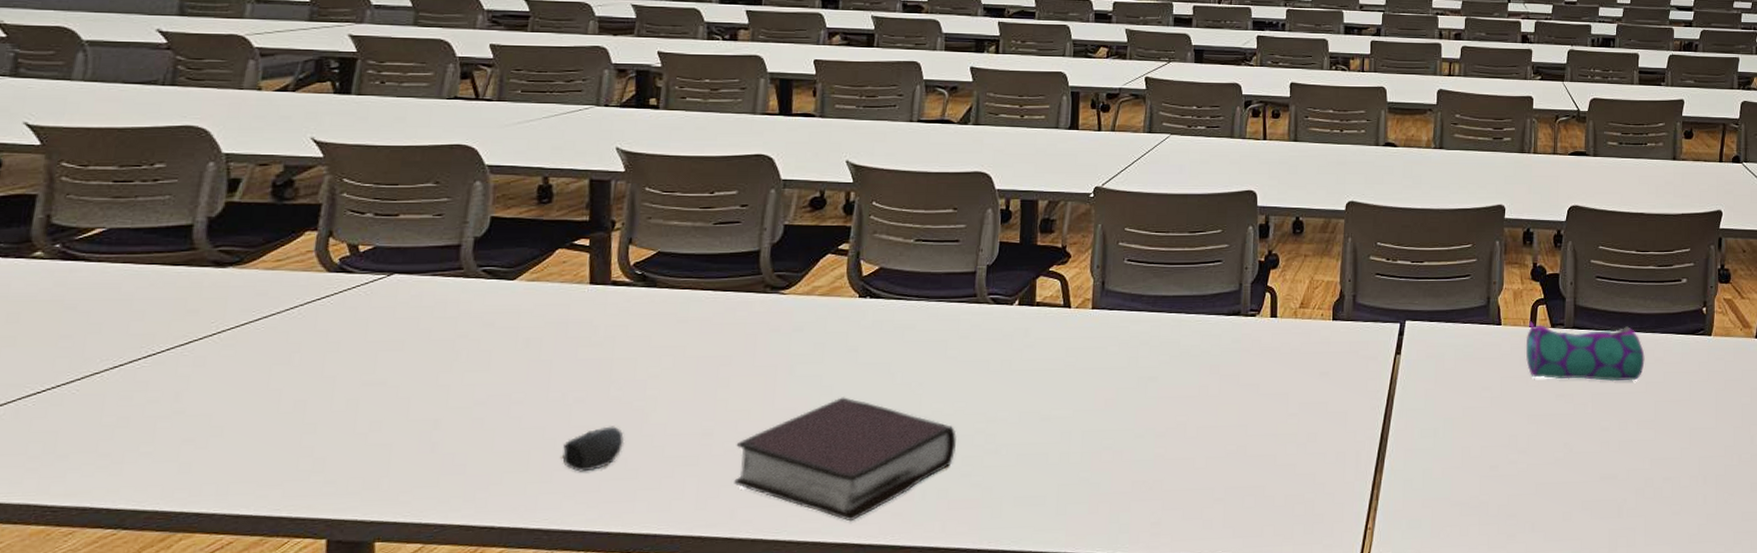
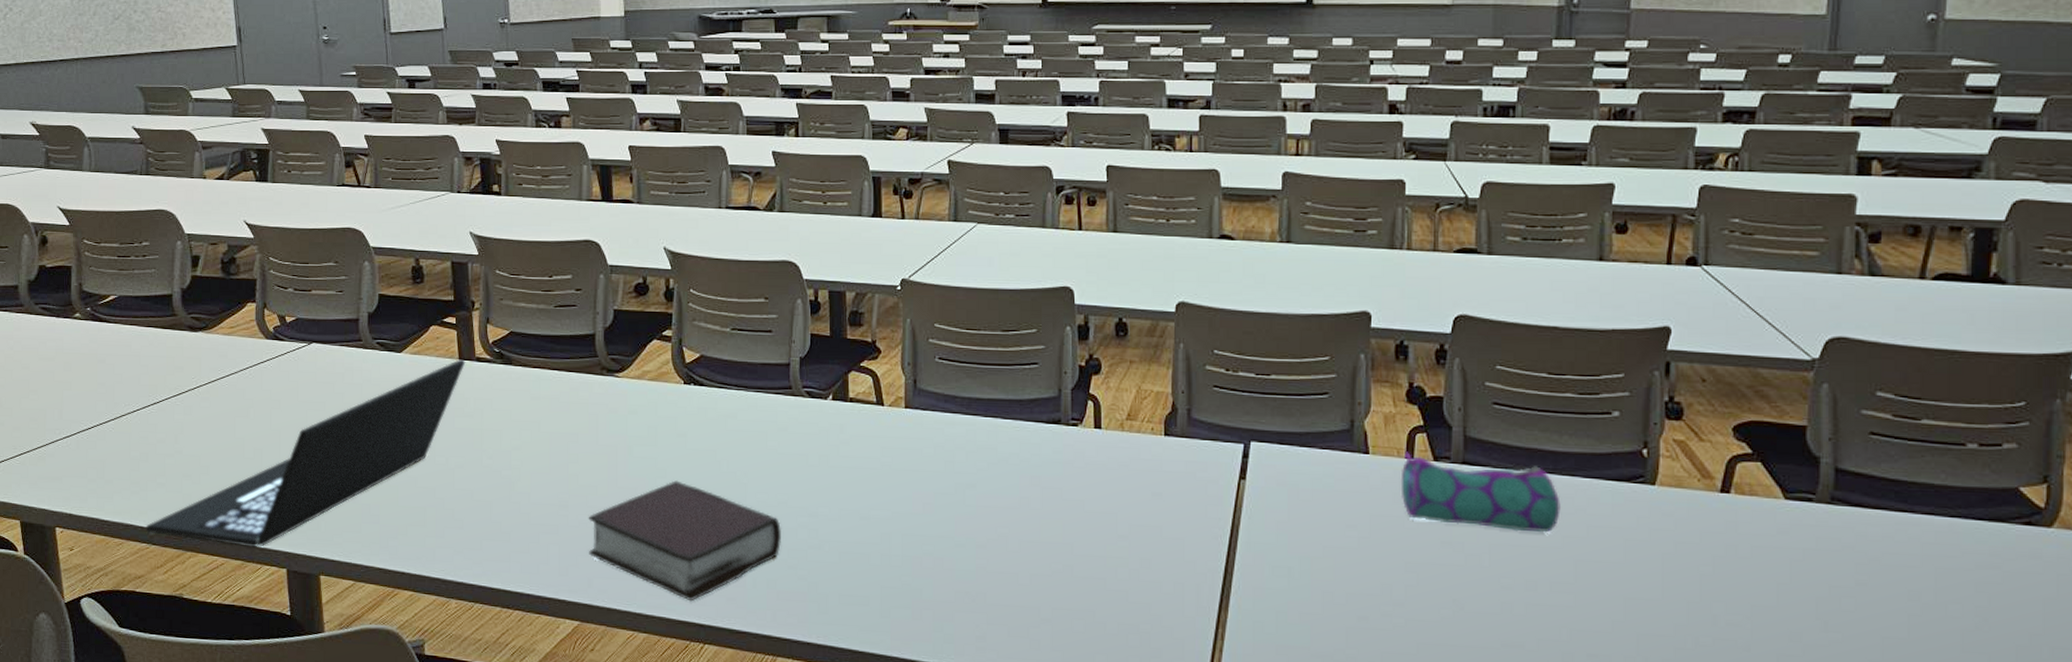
laptop: none [113,284,598,520] -> present [145,359,466,548]
mouse: present [562,426,625,472] -> none [451,491,498,531]

